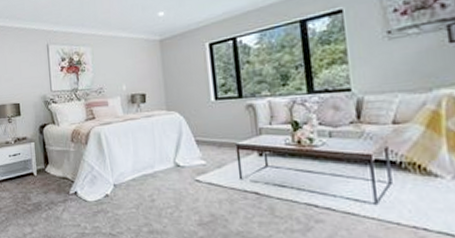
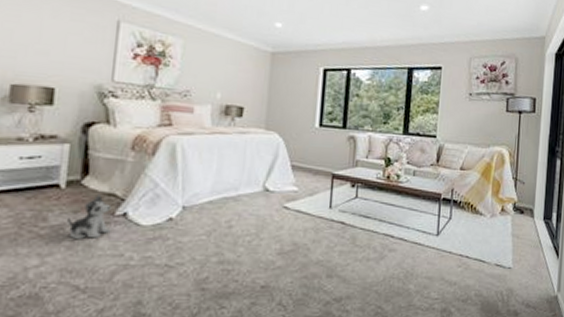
plush toy: none [41,179,69,214] -> present [66,195,112,240]

